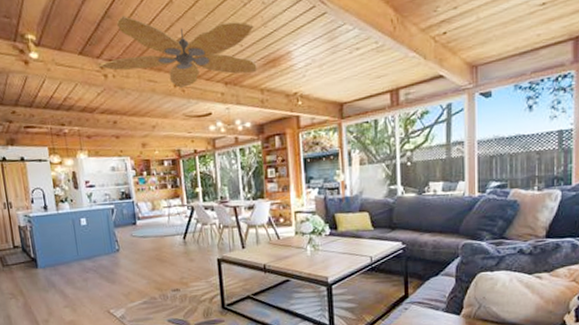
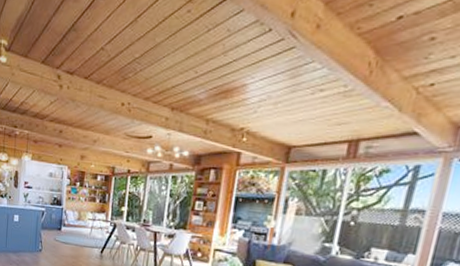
ceiling fan: present [98,15,257,89] -> none [56,30,213,108]

